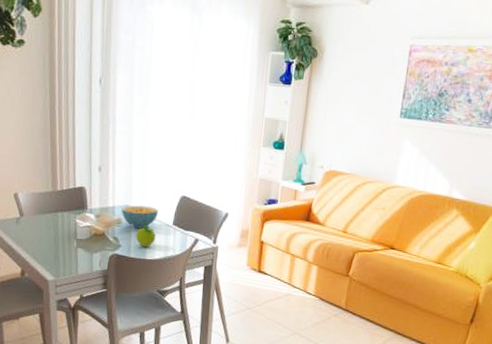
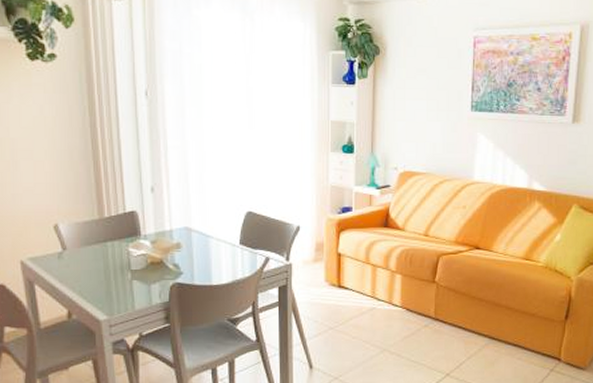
cereal bowl: present [122,205,158,229] -> none [181,226,222,252]
fruit: present [136,225,156,247] -> none [199,248,222,272]

